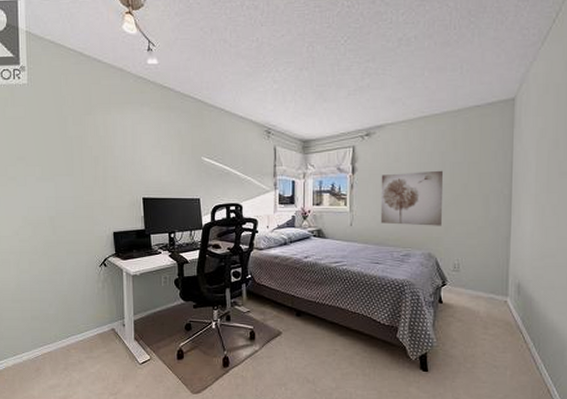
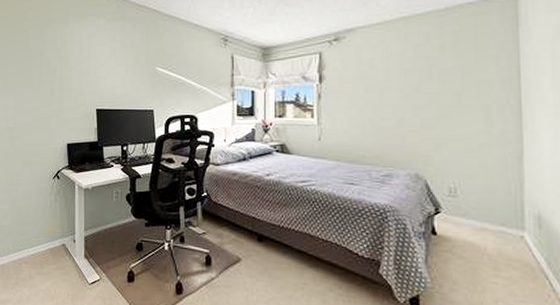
wall art: present [380,170,443,226] -> none [353,77,431,142]

